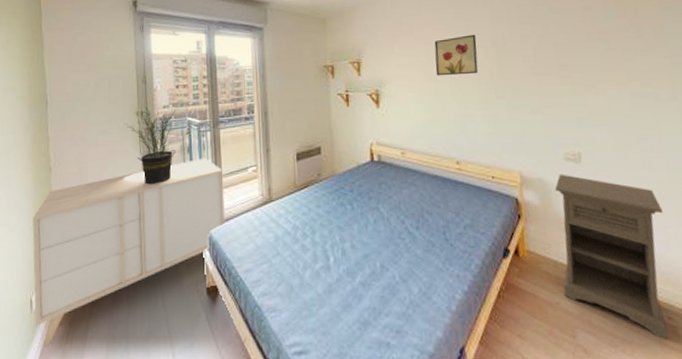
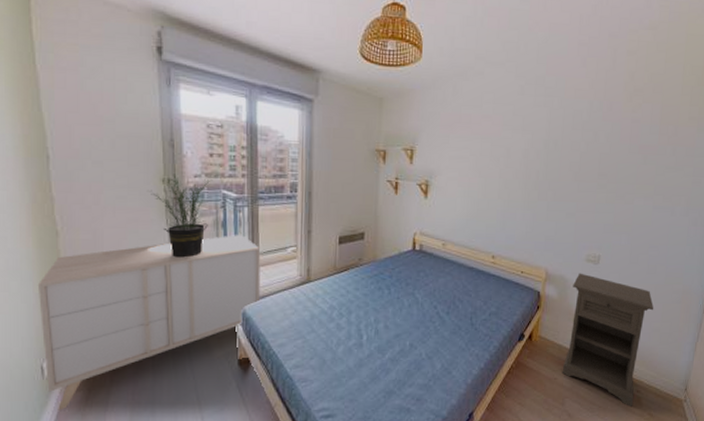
wall art: present [434,34,479,76] -> none [486,134,530,175]

